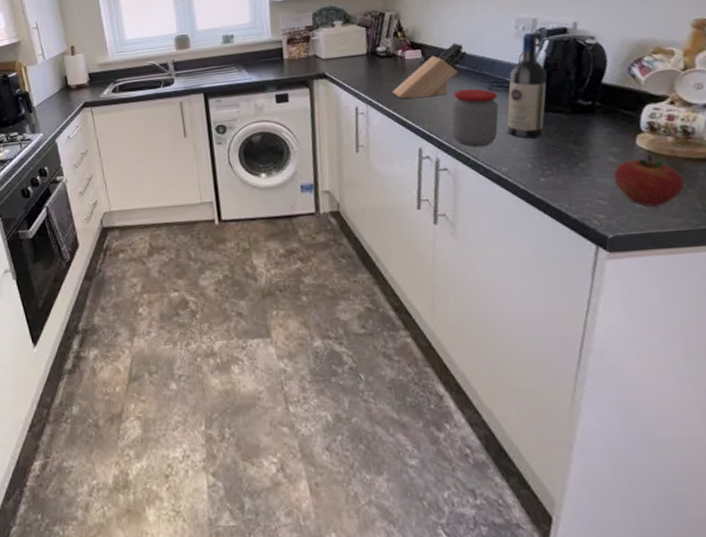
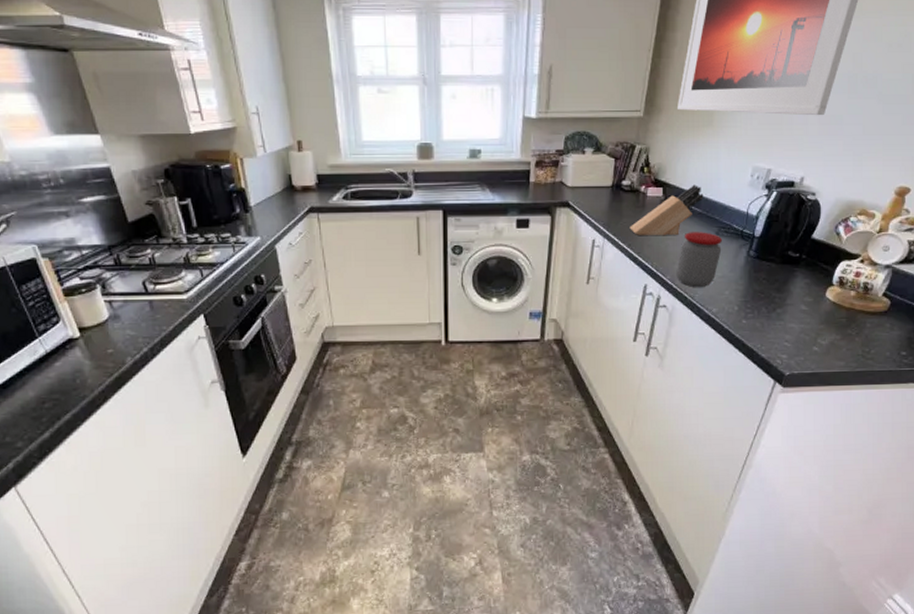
wine bottle: present [506,32,547,139] -> none [723,183,768,284]
apple: present [613,154,685,207] -> none [801,305,854,350]

